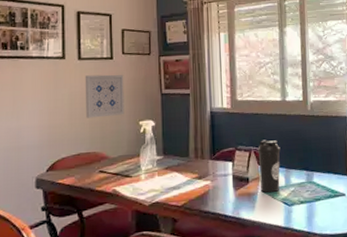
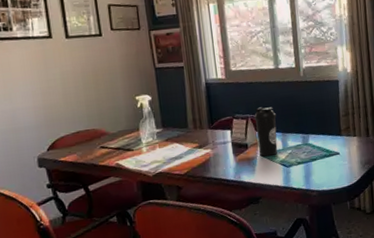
wall art: present [85,74,125,118] -> none [74,51,120,97]

